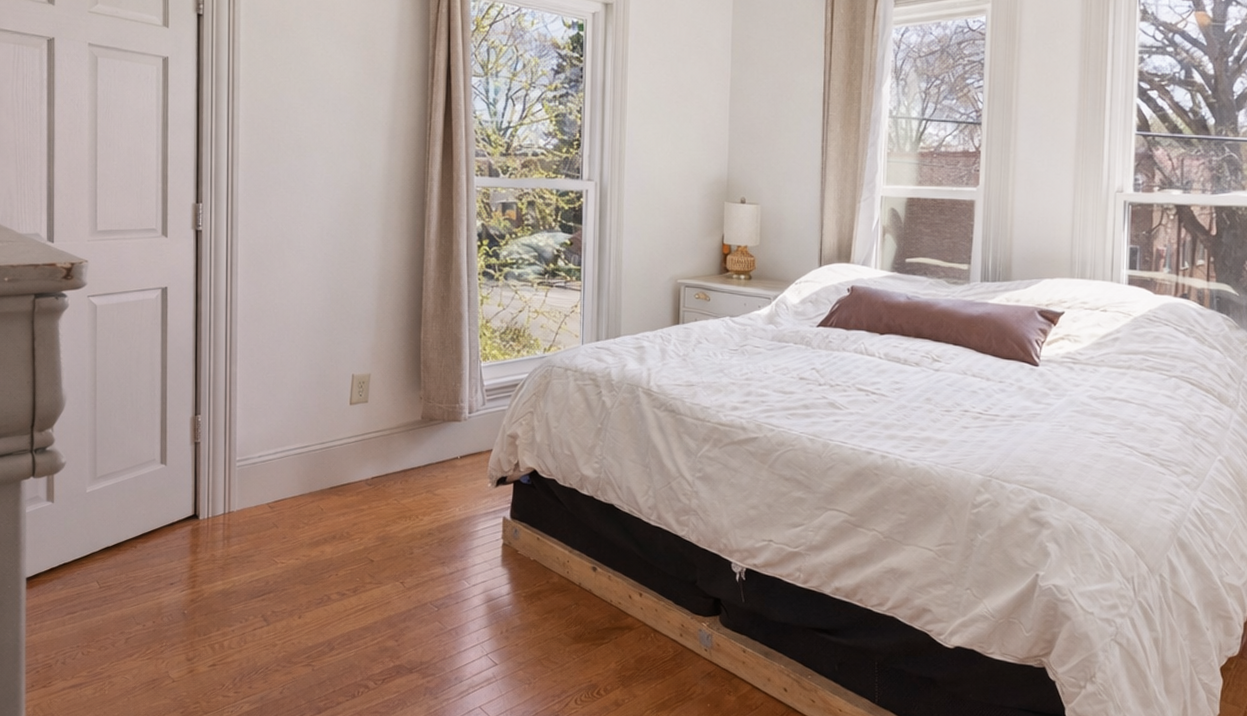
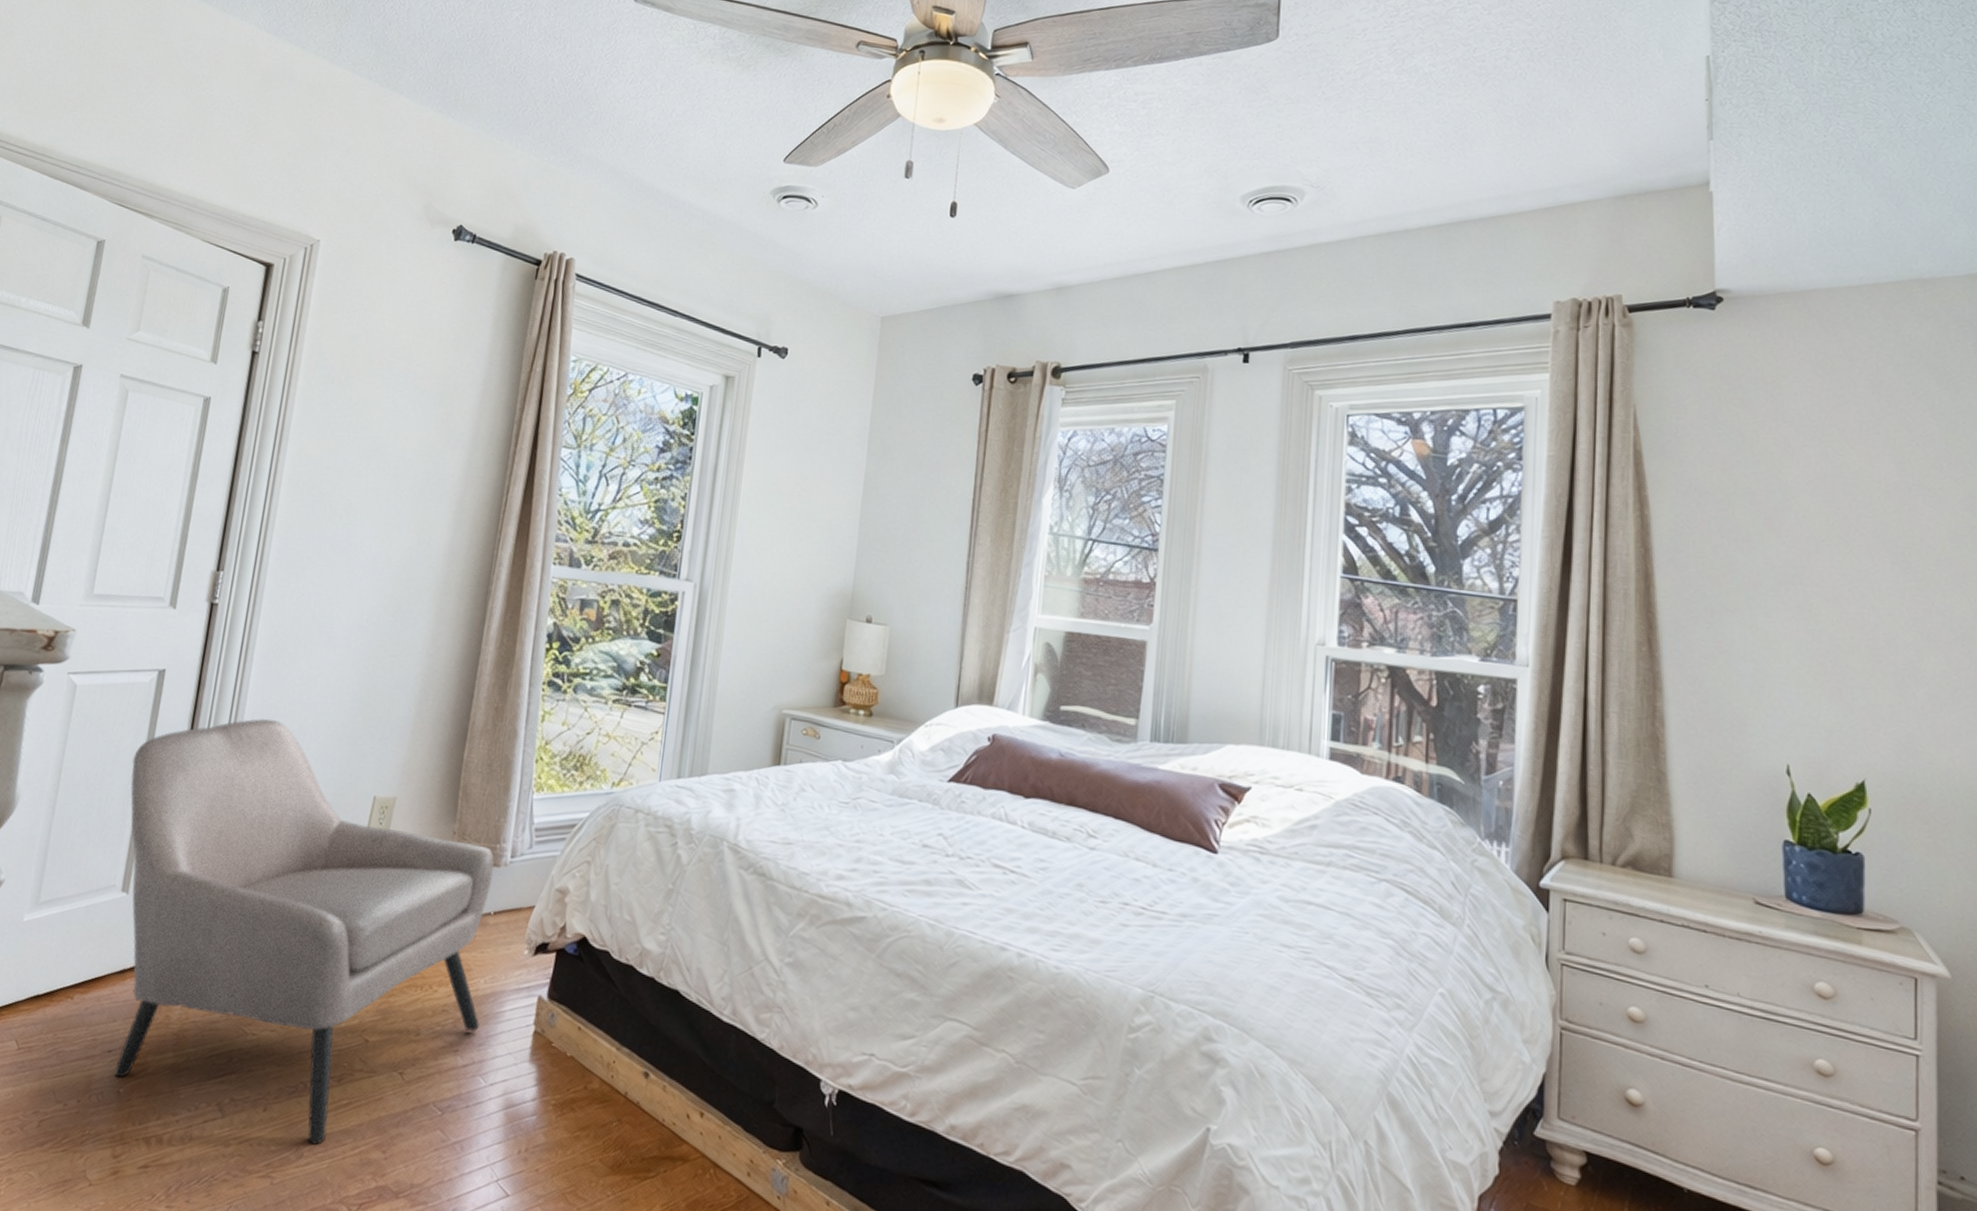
armchair: none [152,320,459,640] -> present [114,718,495,1145]

